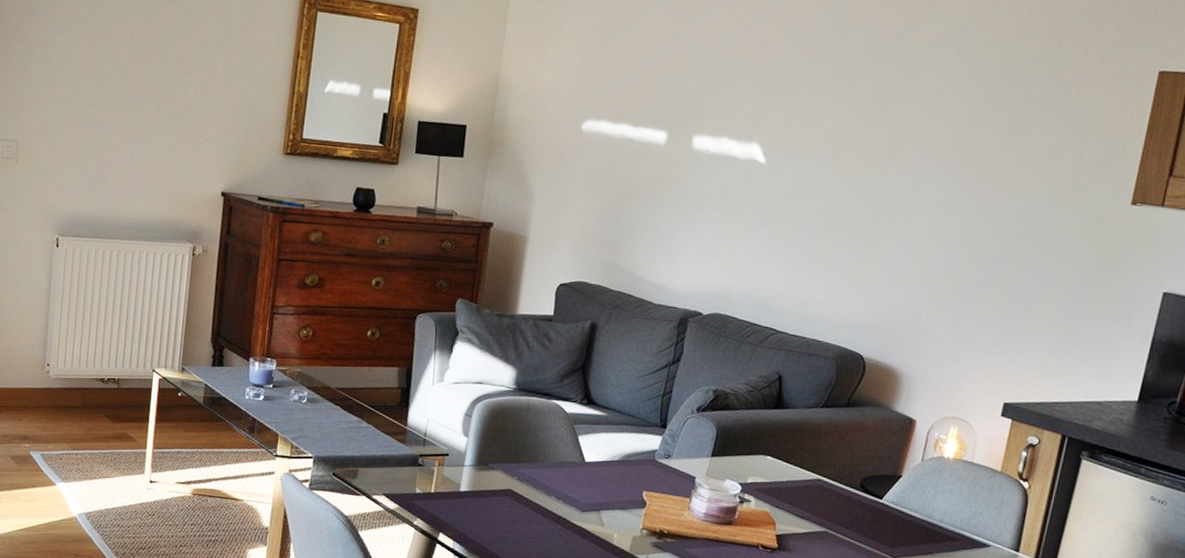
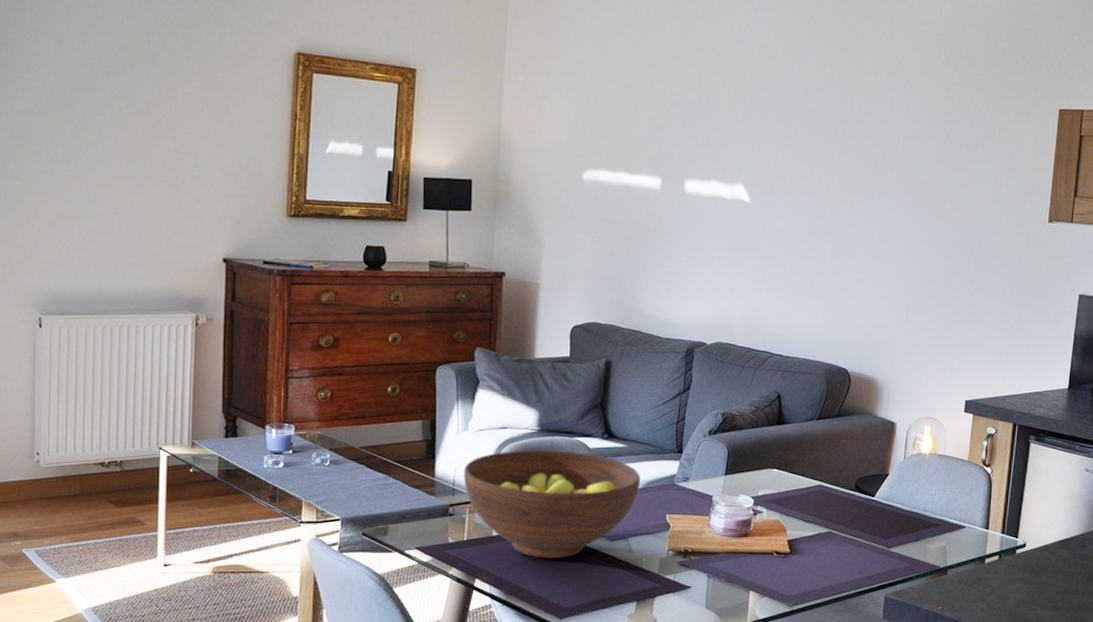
fruit bowl: none [435,407,619,523] -> present [463,450,641,558]

